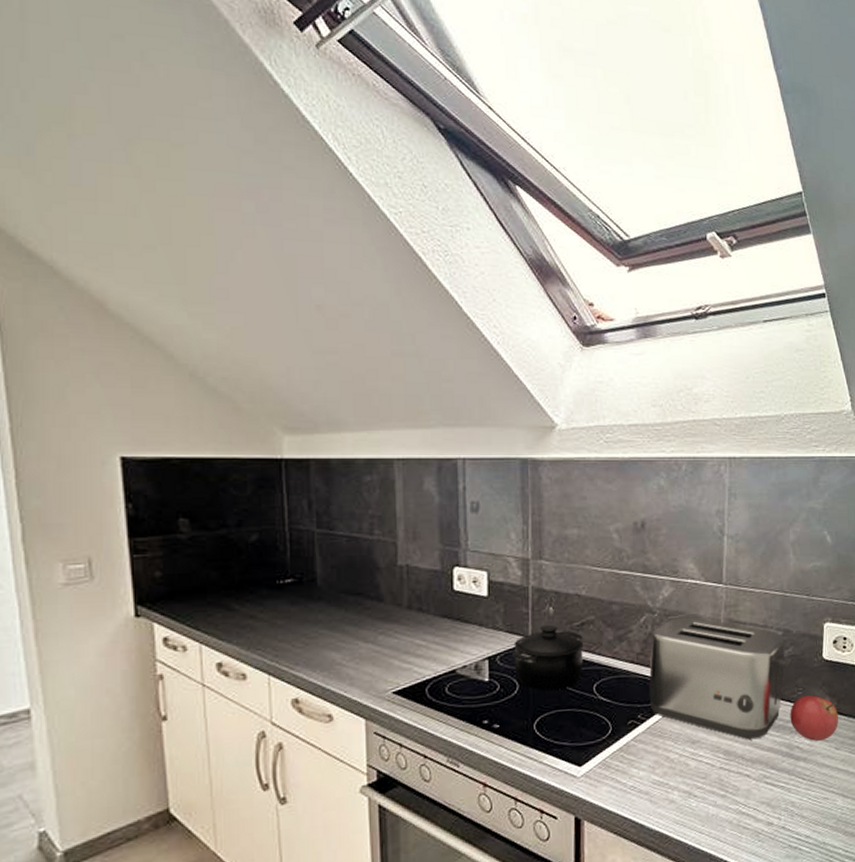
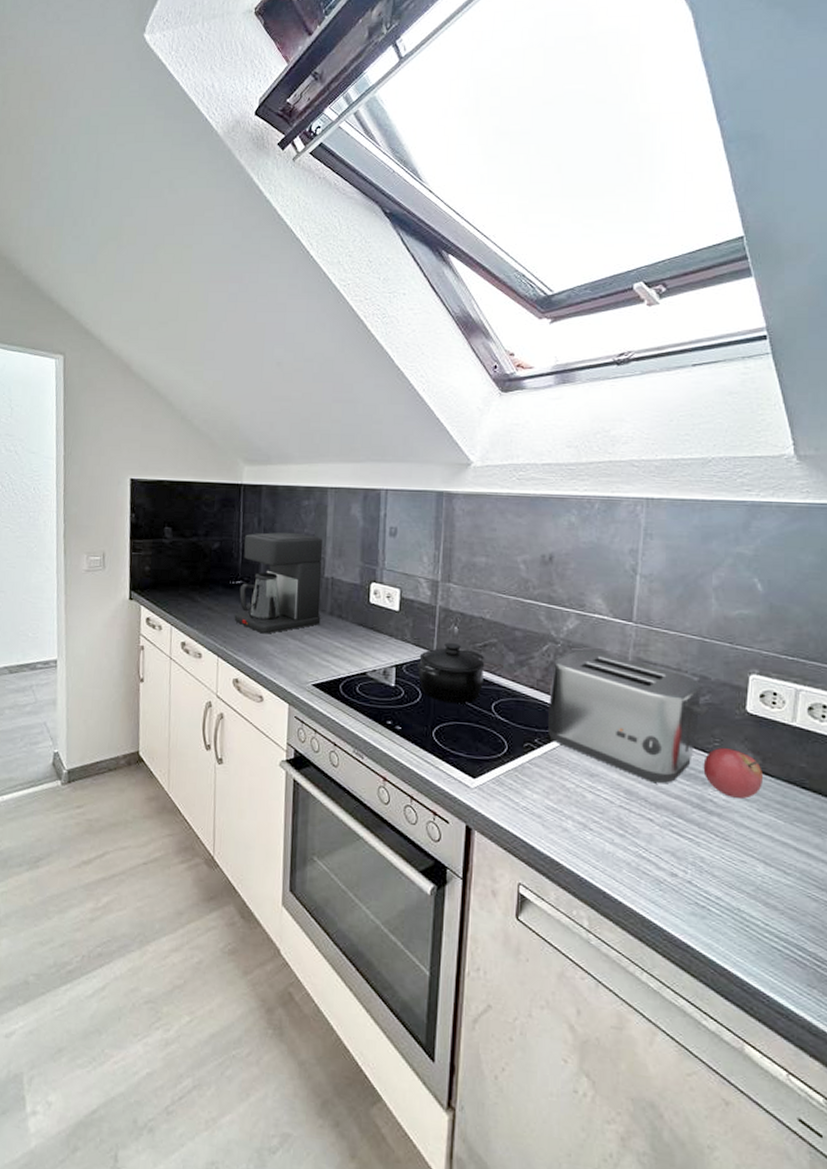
coffee maker: none [286,515,397,641] -> present [234,532,323,634]

